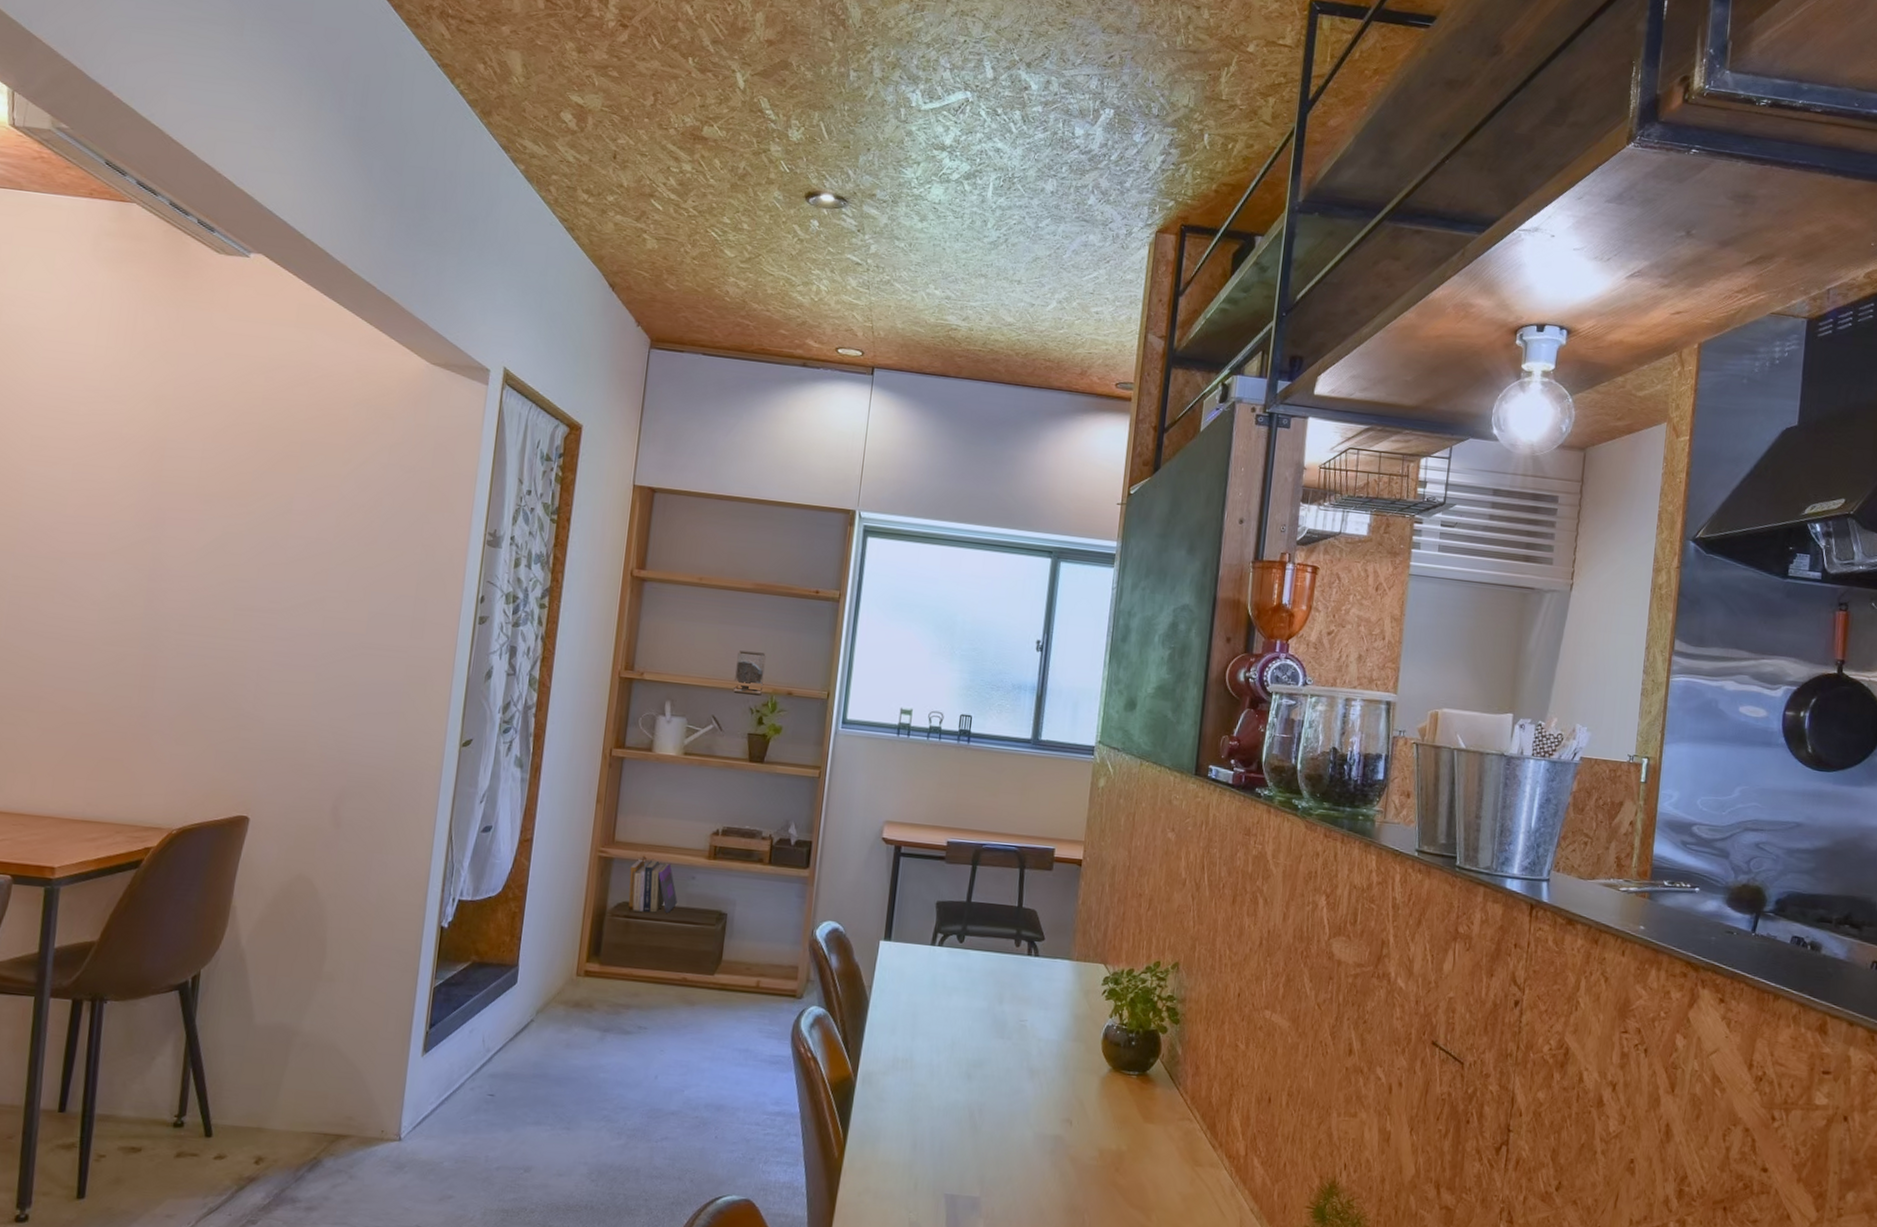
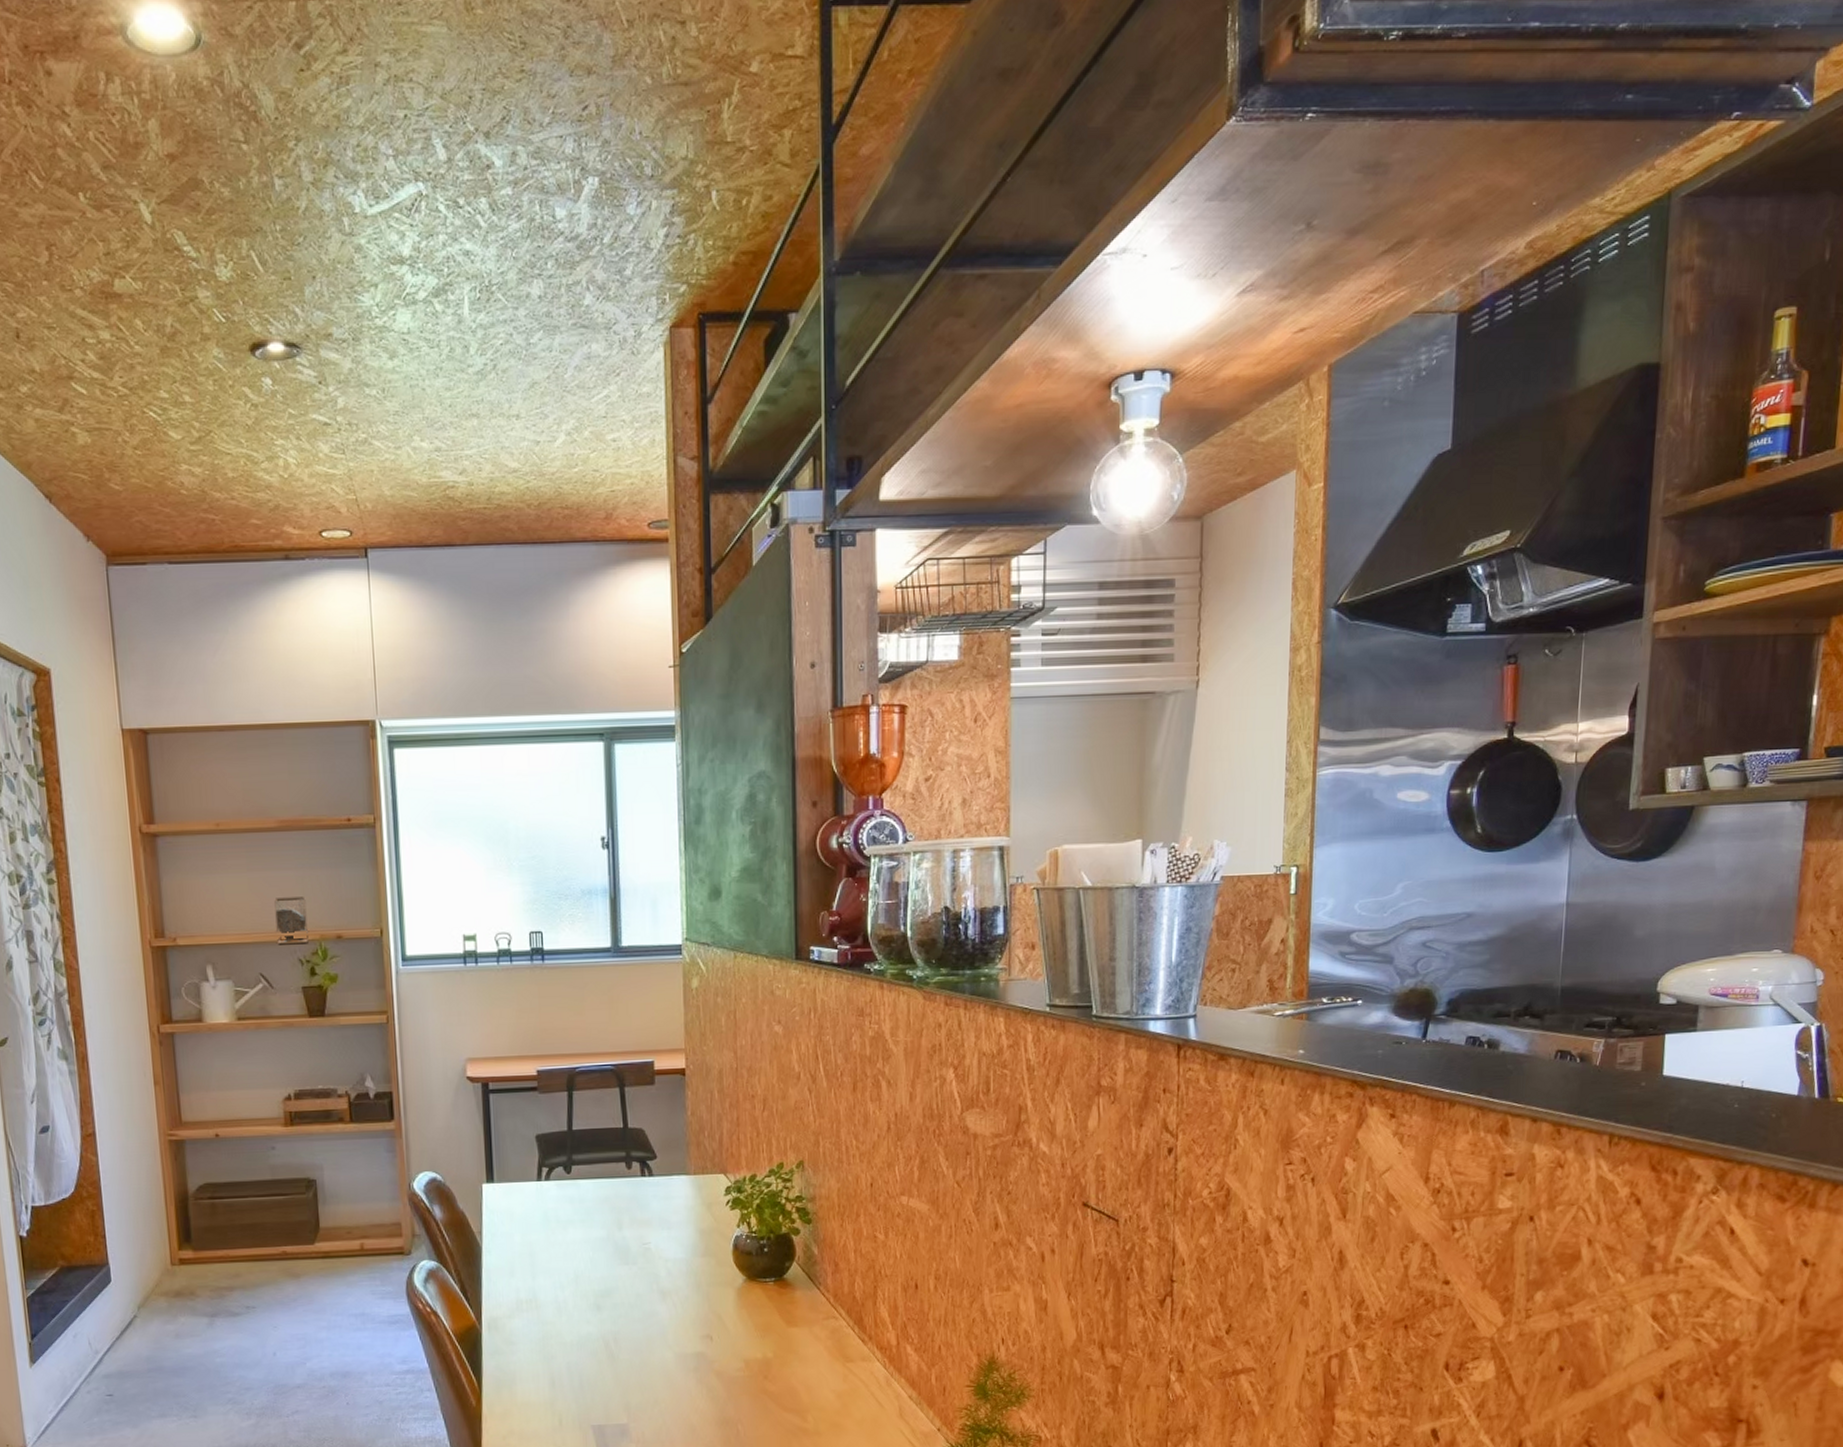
books: present [628,857,678,913] -> none [205,1134,261,1192]

